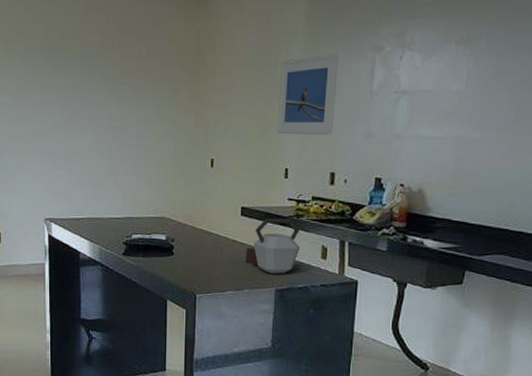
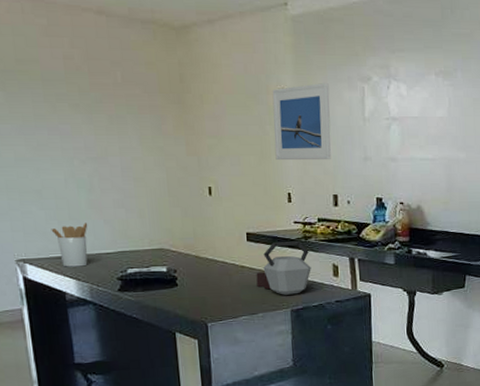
utensil holder: none [74,188,104,229] -> present [51,223,88,267]

